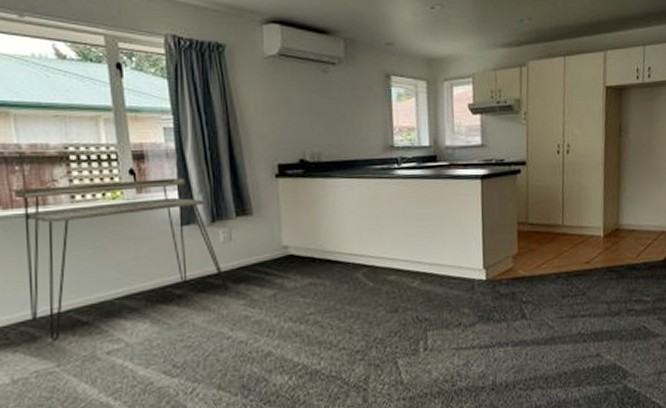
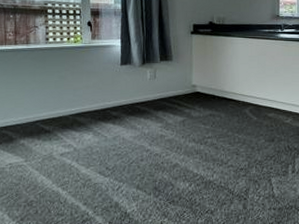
desk: present [14,178,229,342] -> none [8,30,151,143]

